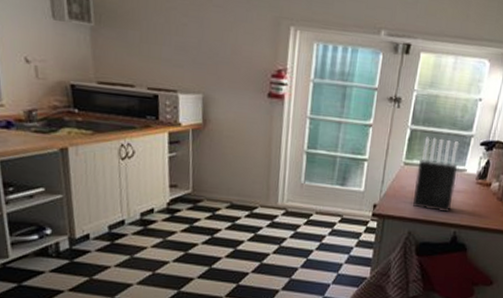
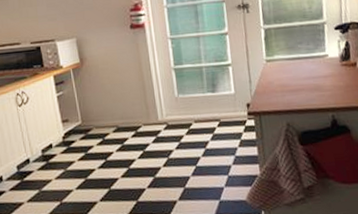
knife block: present [412,137,460,213] -> none [279,31,323,100]

